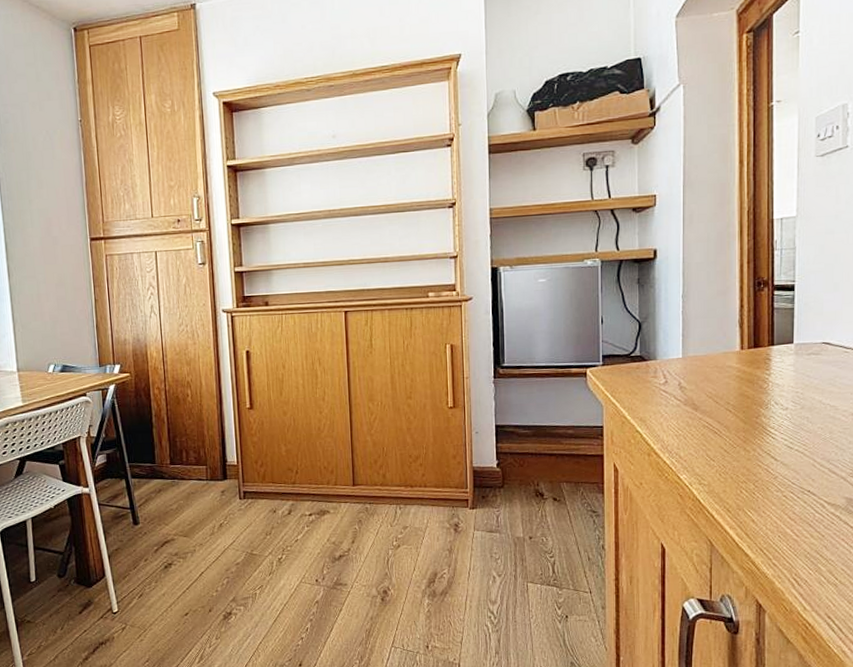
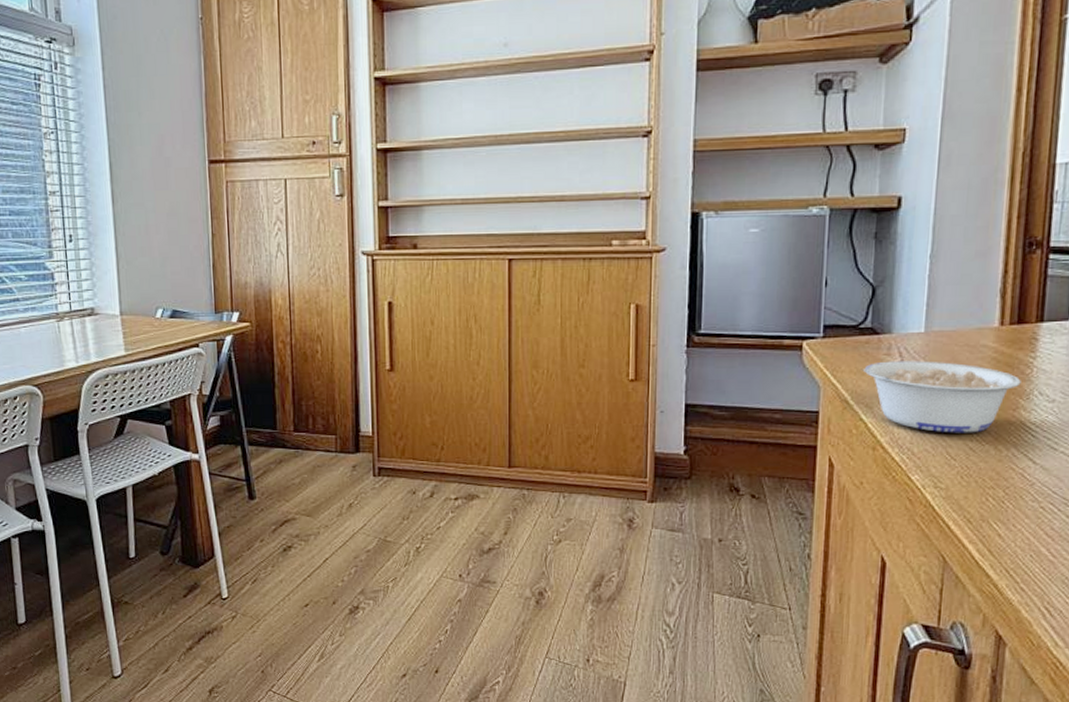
legume: none [634,381,760,439] -> present [861,361,1021,433]

